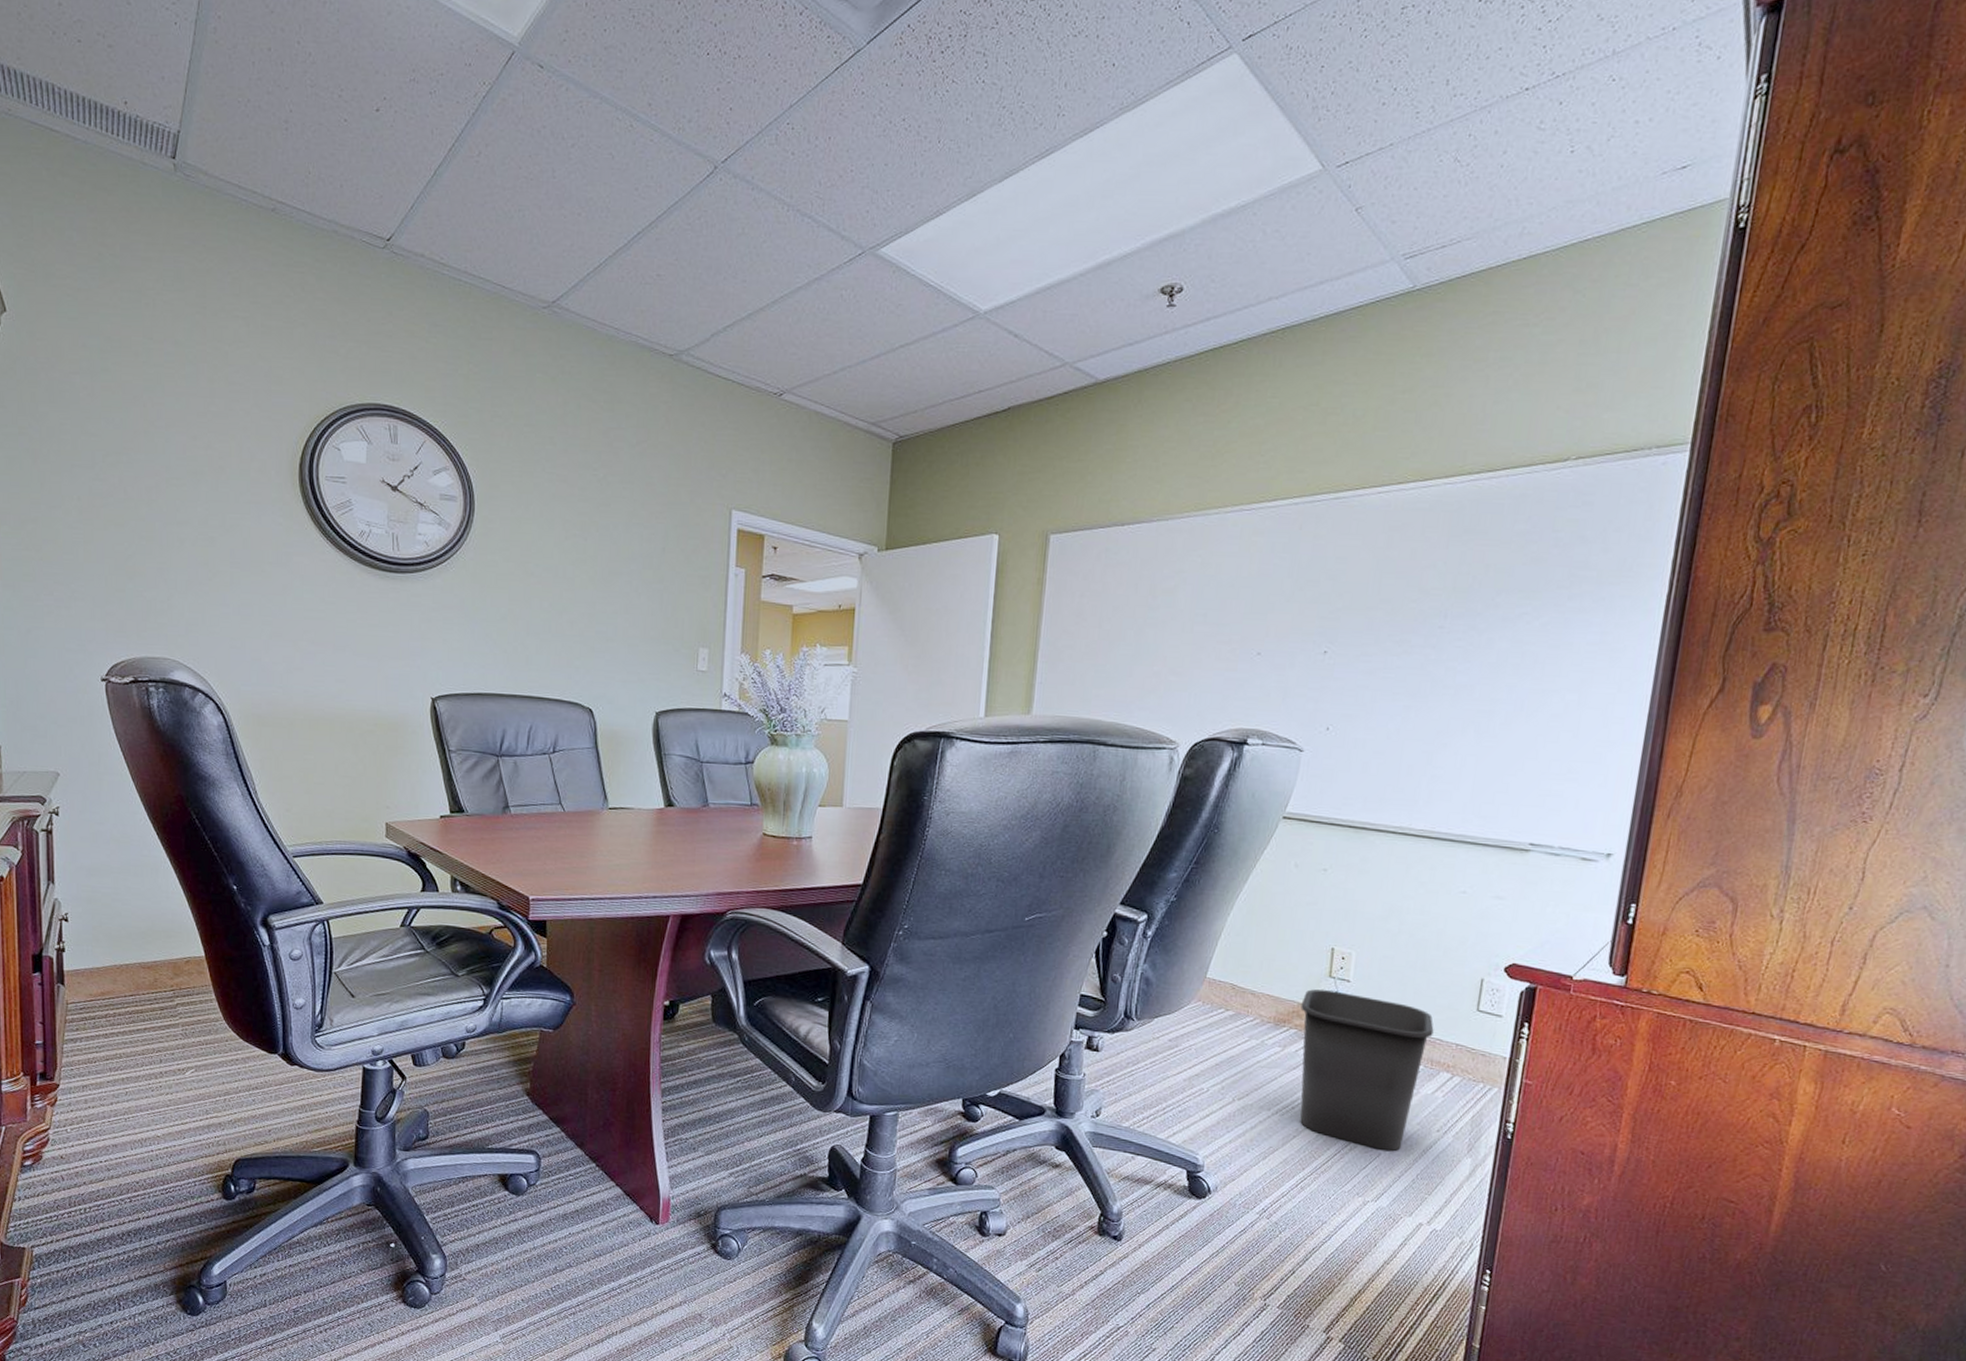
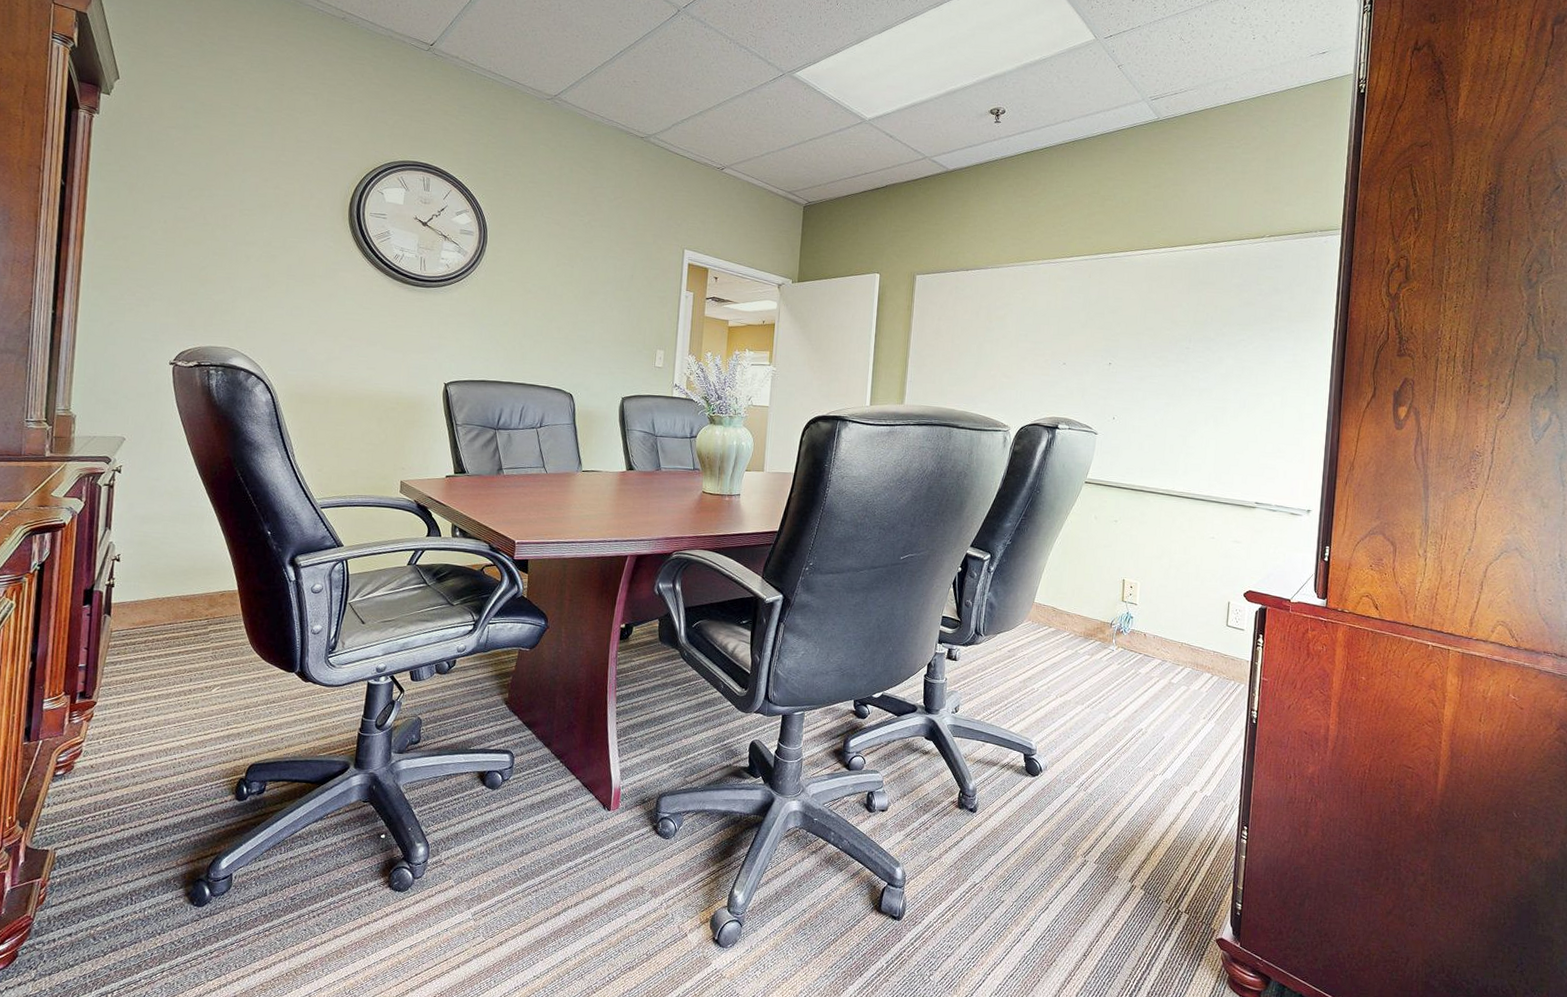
waste bin: present [1300,989,1434,1152] -> none [1103,611,1197,735]

